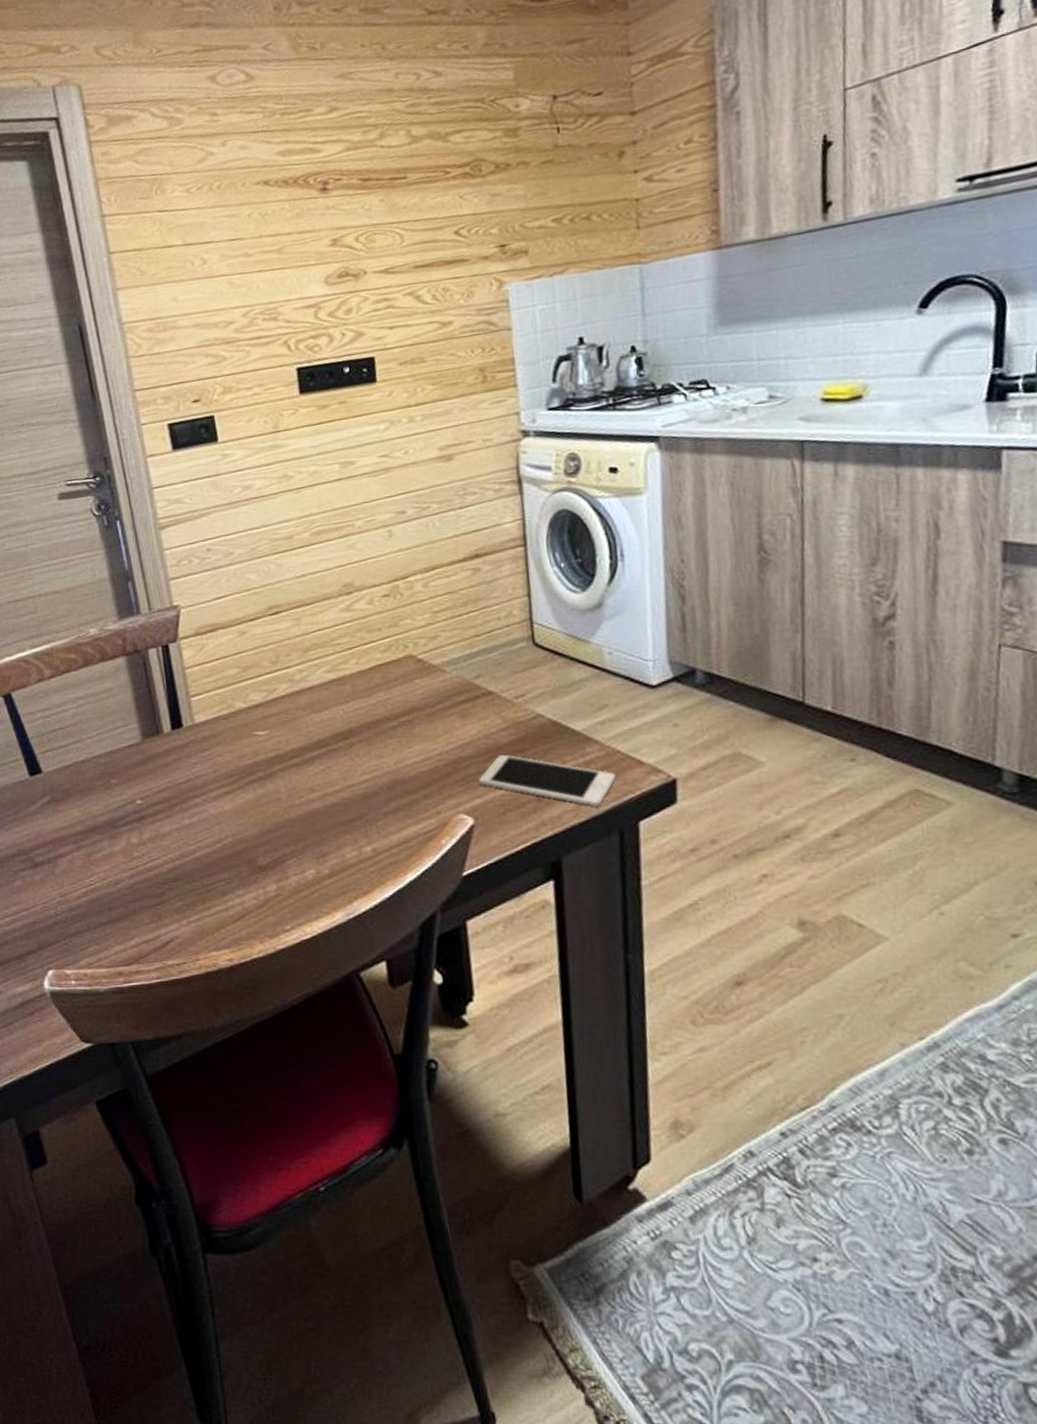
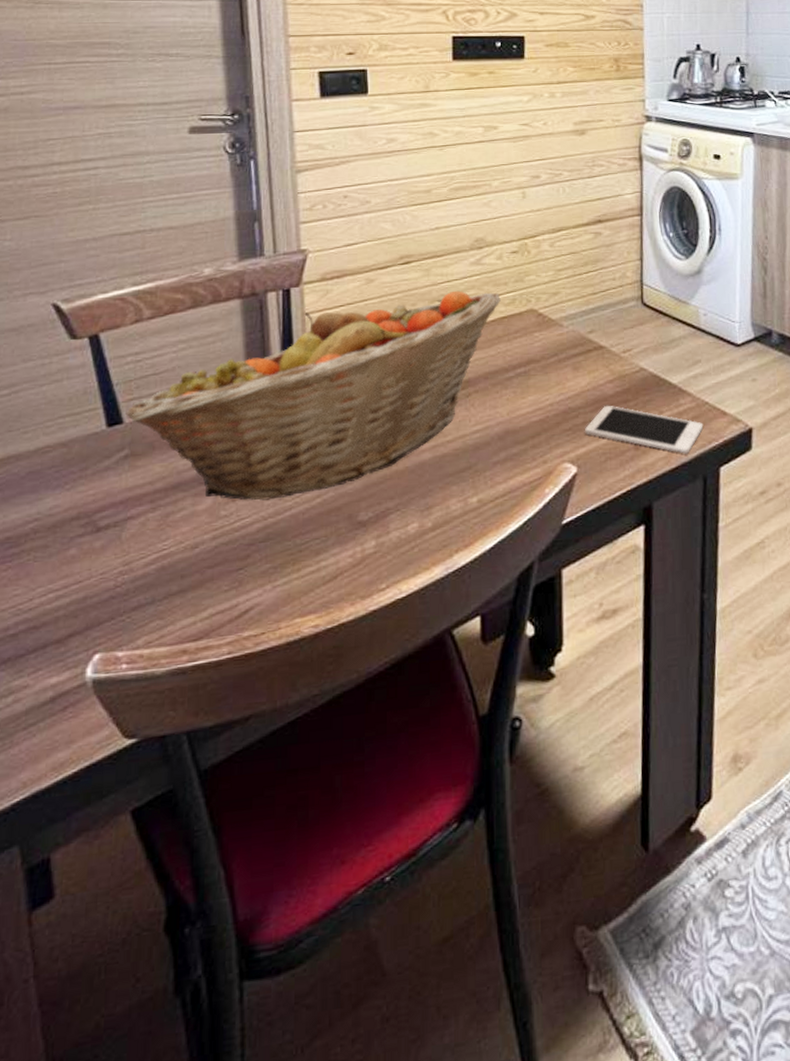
fruit basket: none [42,639,376,844] -> present [125,290,501,501]

